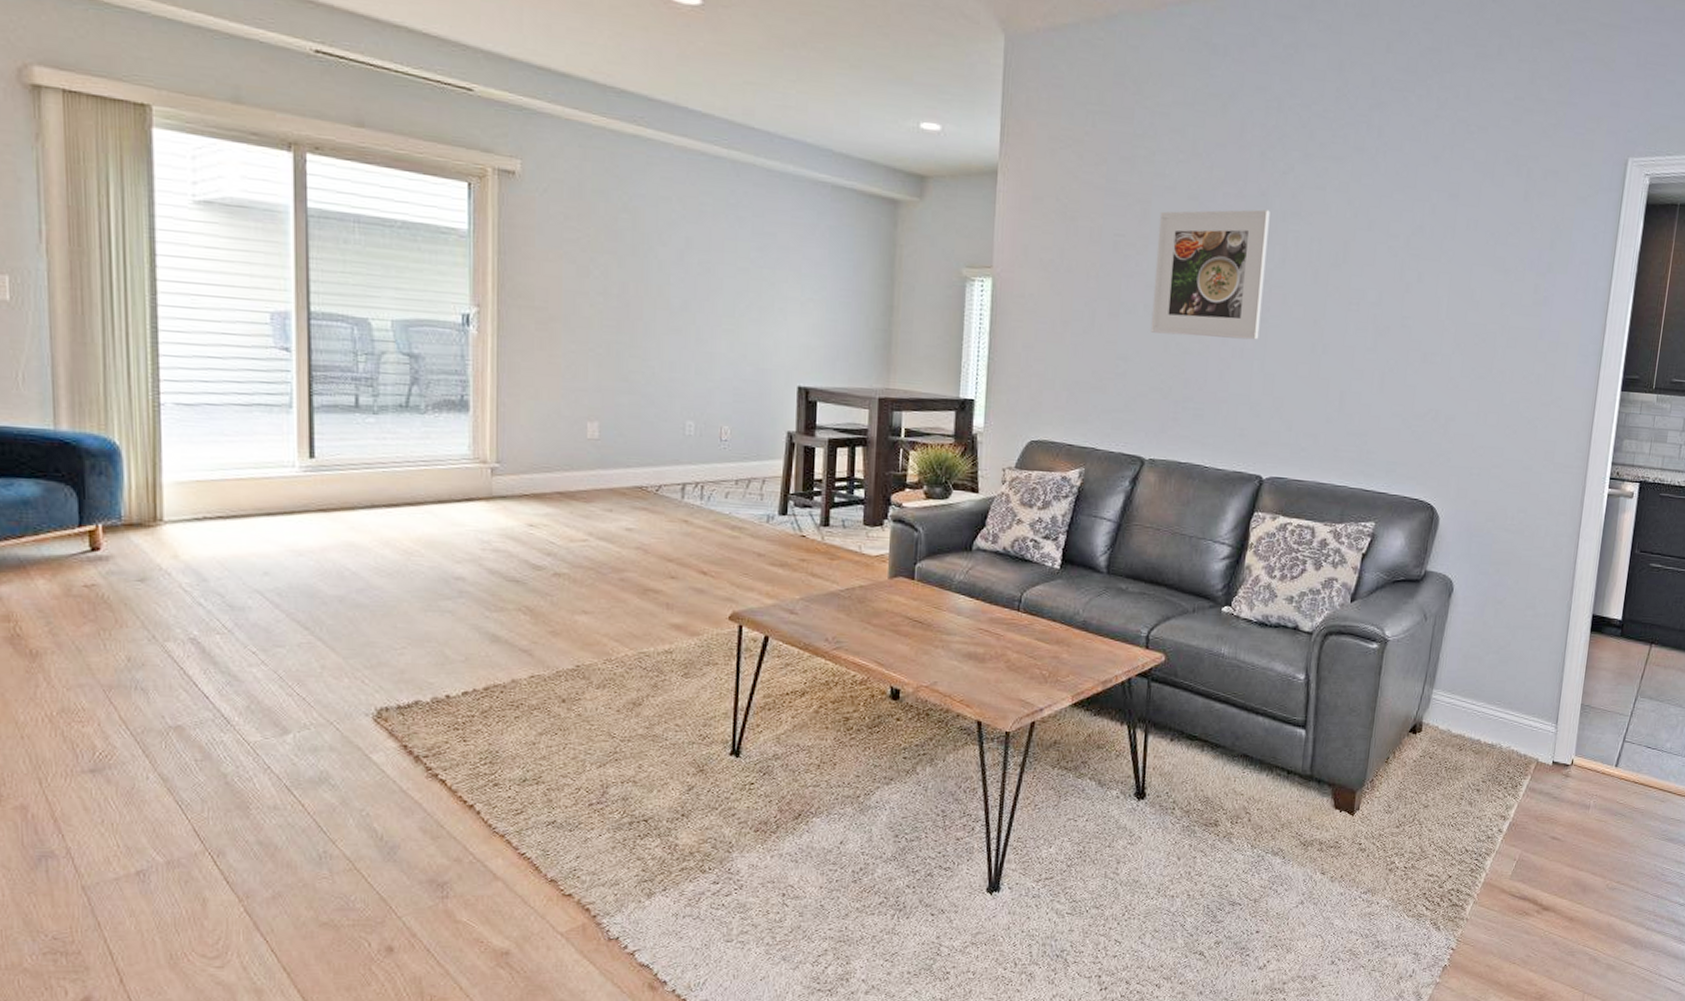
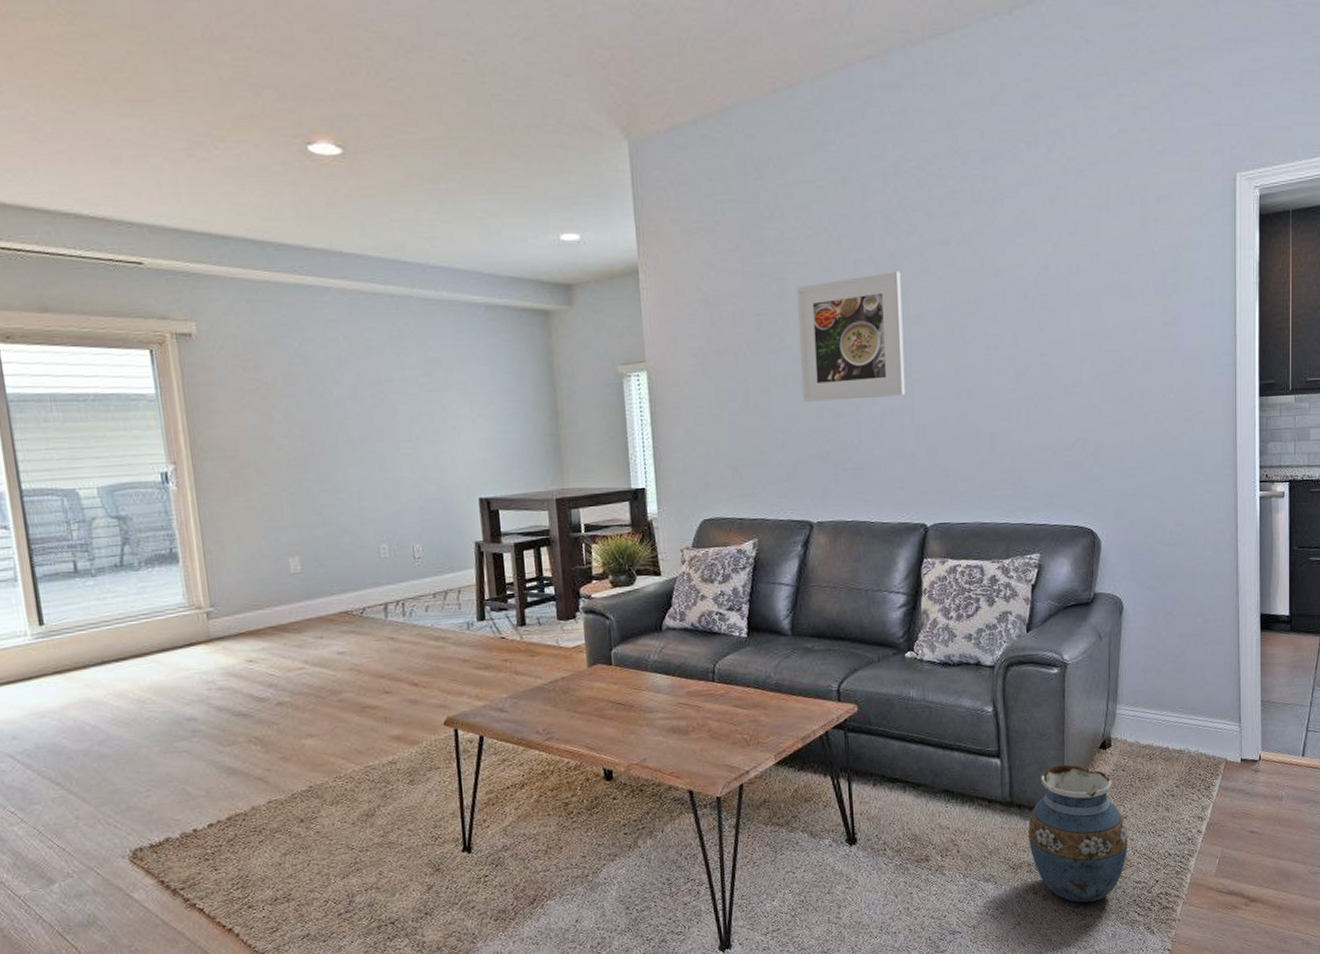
vase: none [1323,744,1427,889] -> present [1028,764,1128,903]

